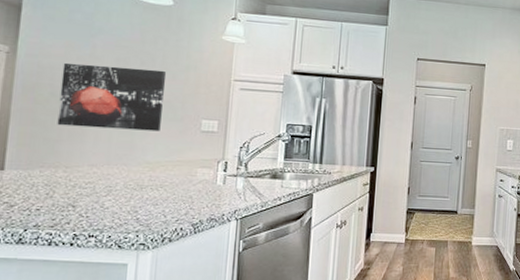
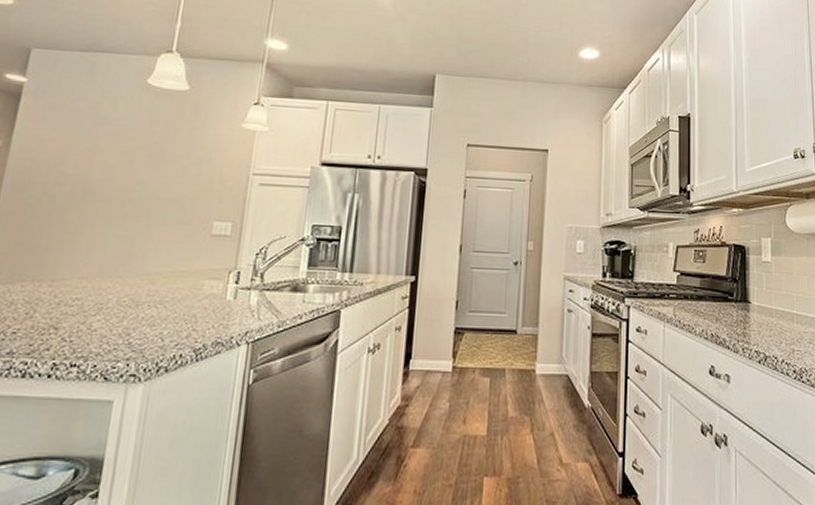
wall art: present [57,62,167,132] -> none [46,157,177,236]

